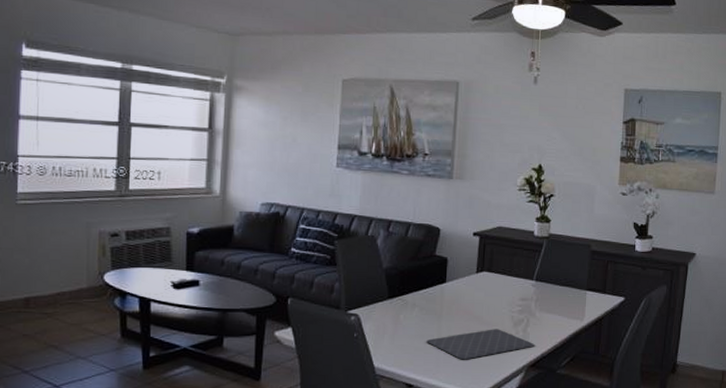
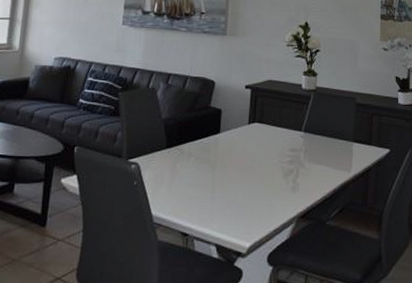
placemat: present [427,329,535,360] -> none [201,179,305,210]

